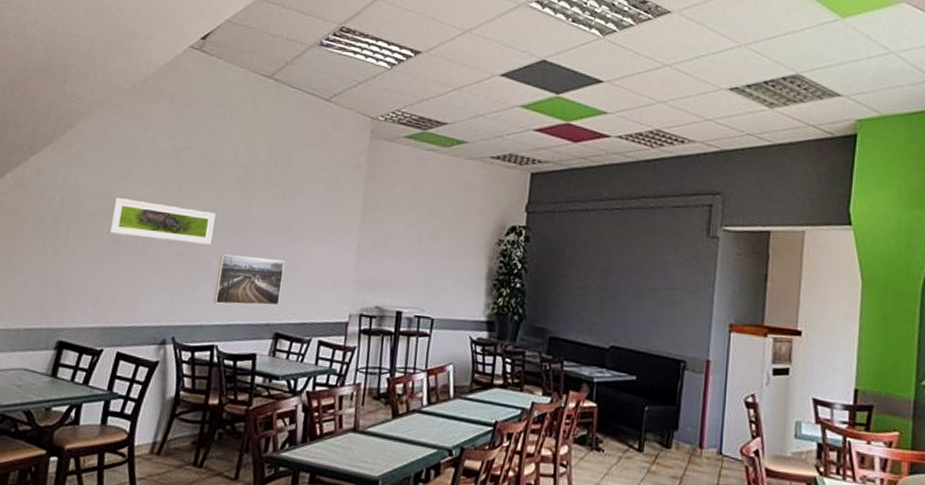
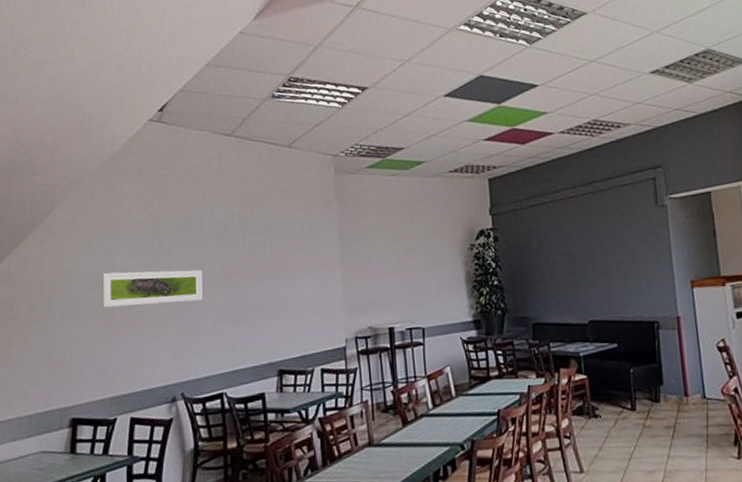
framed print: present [213,254,285,306] -> none [213,301,278,354]

